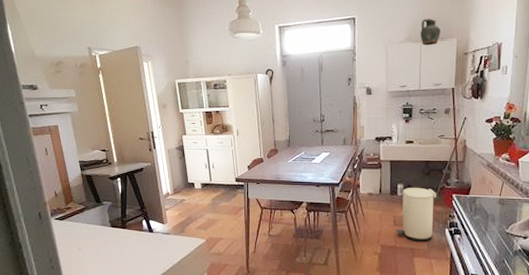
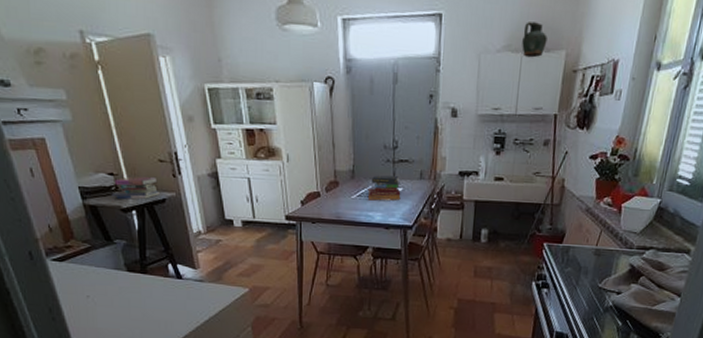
books: none [103,151,139,170] -> present [111,176,160,200]
books: none [301,142,328,164] -> present [367,175,401,201]
pedal bin: present [396,187,437,242] -> none [476,233,526,296]

